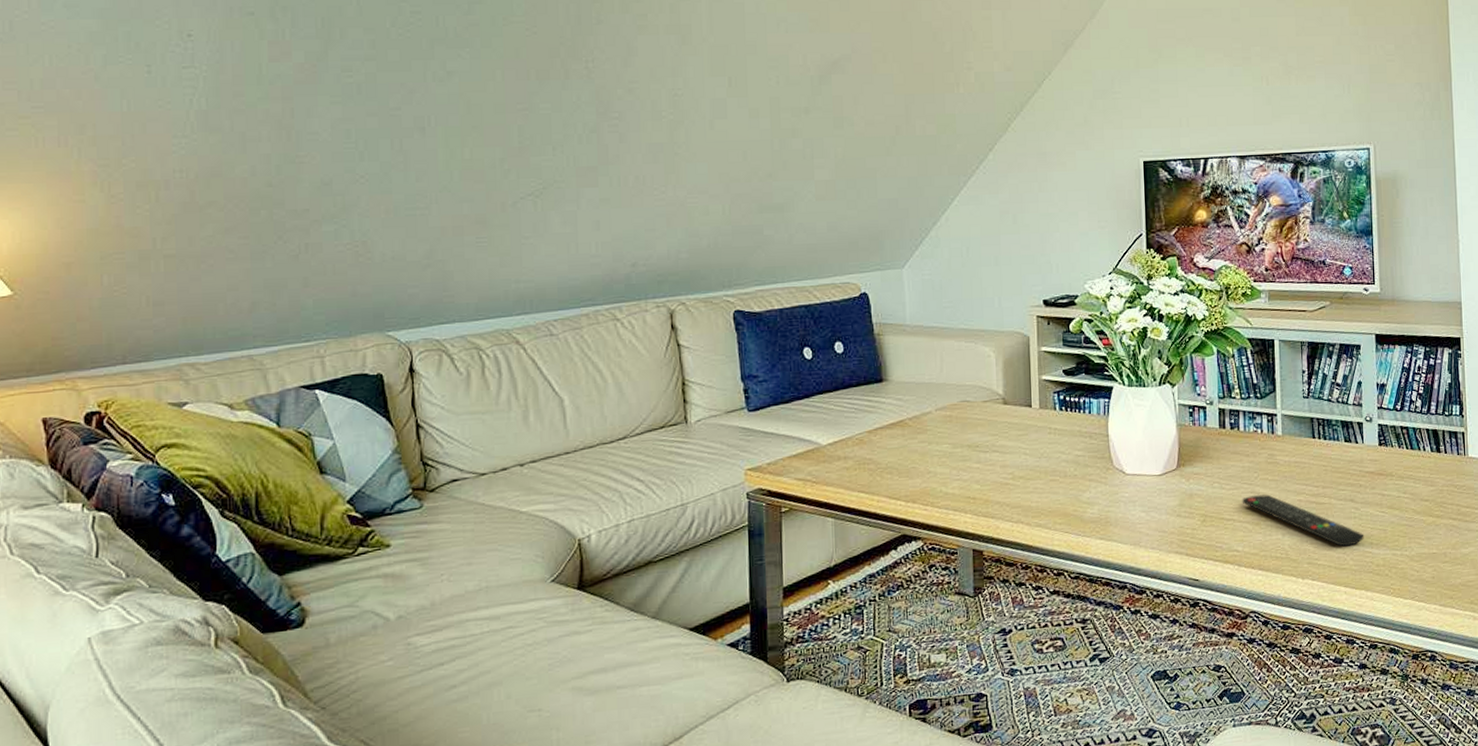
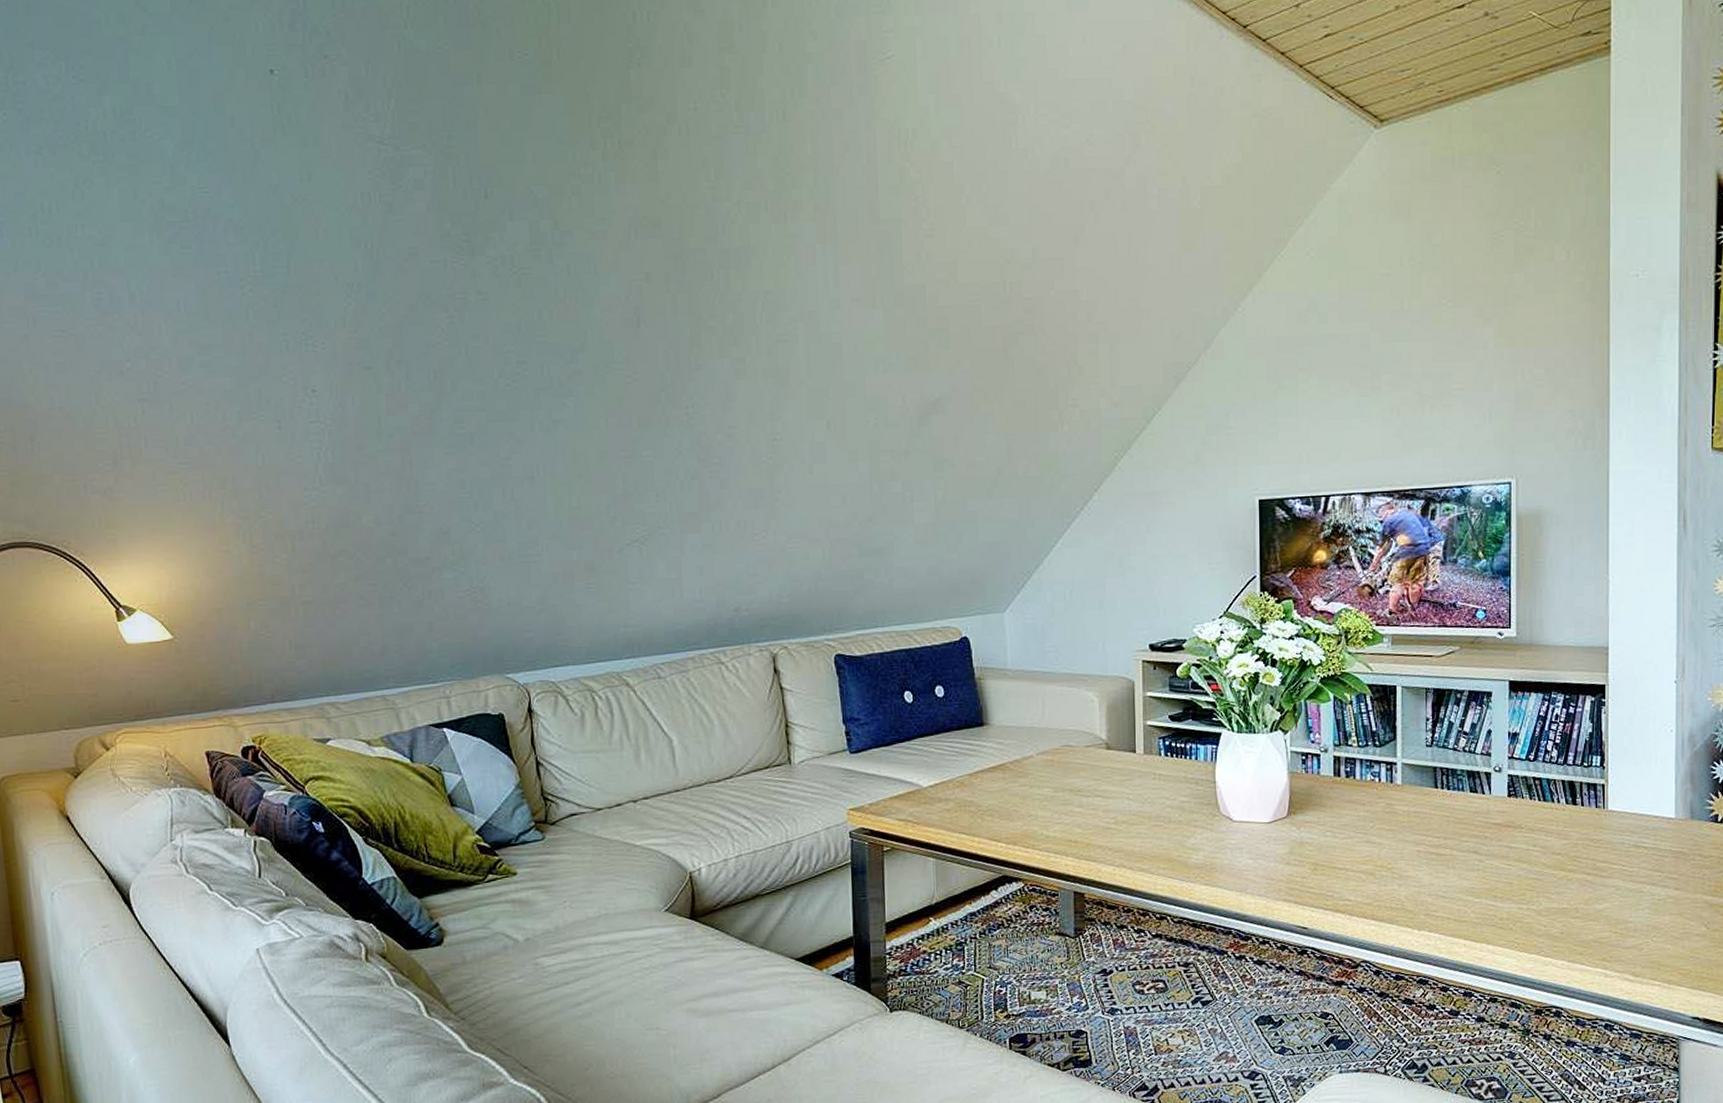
remote control: present [1242,494,1364,547] -> none [1356,843,1488,899]

